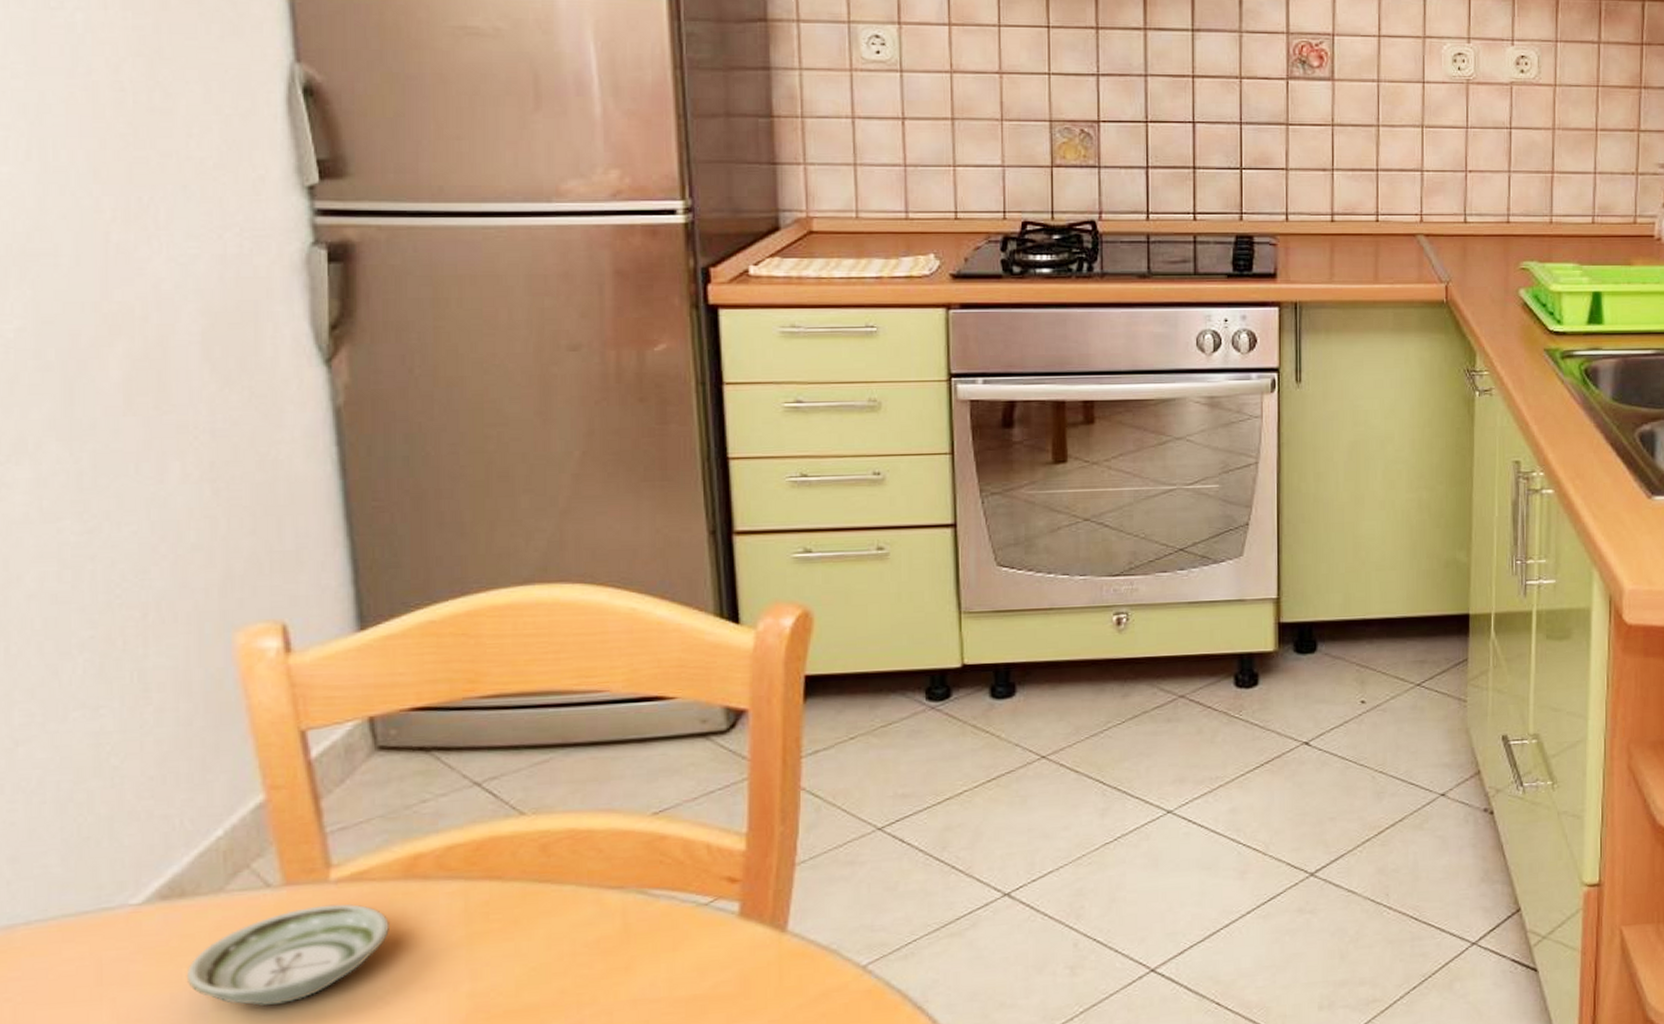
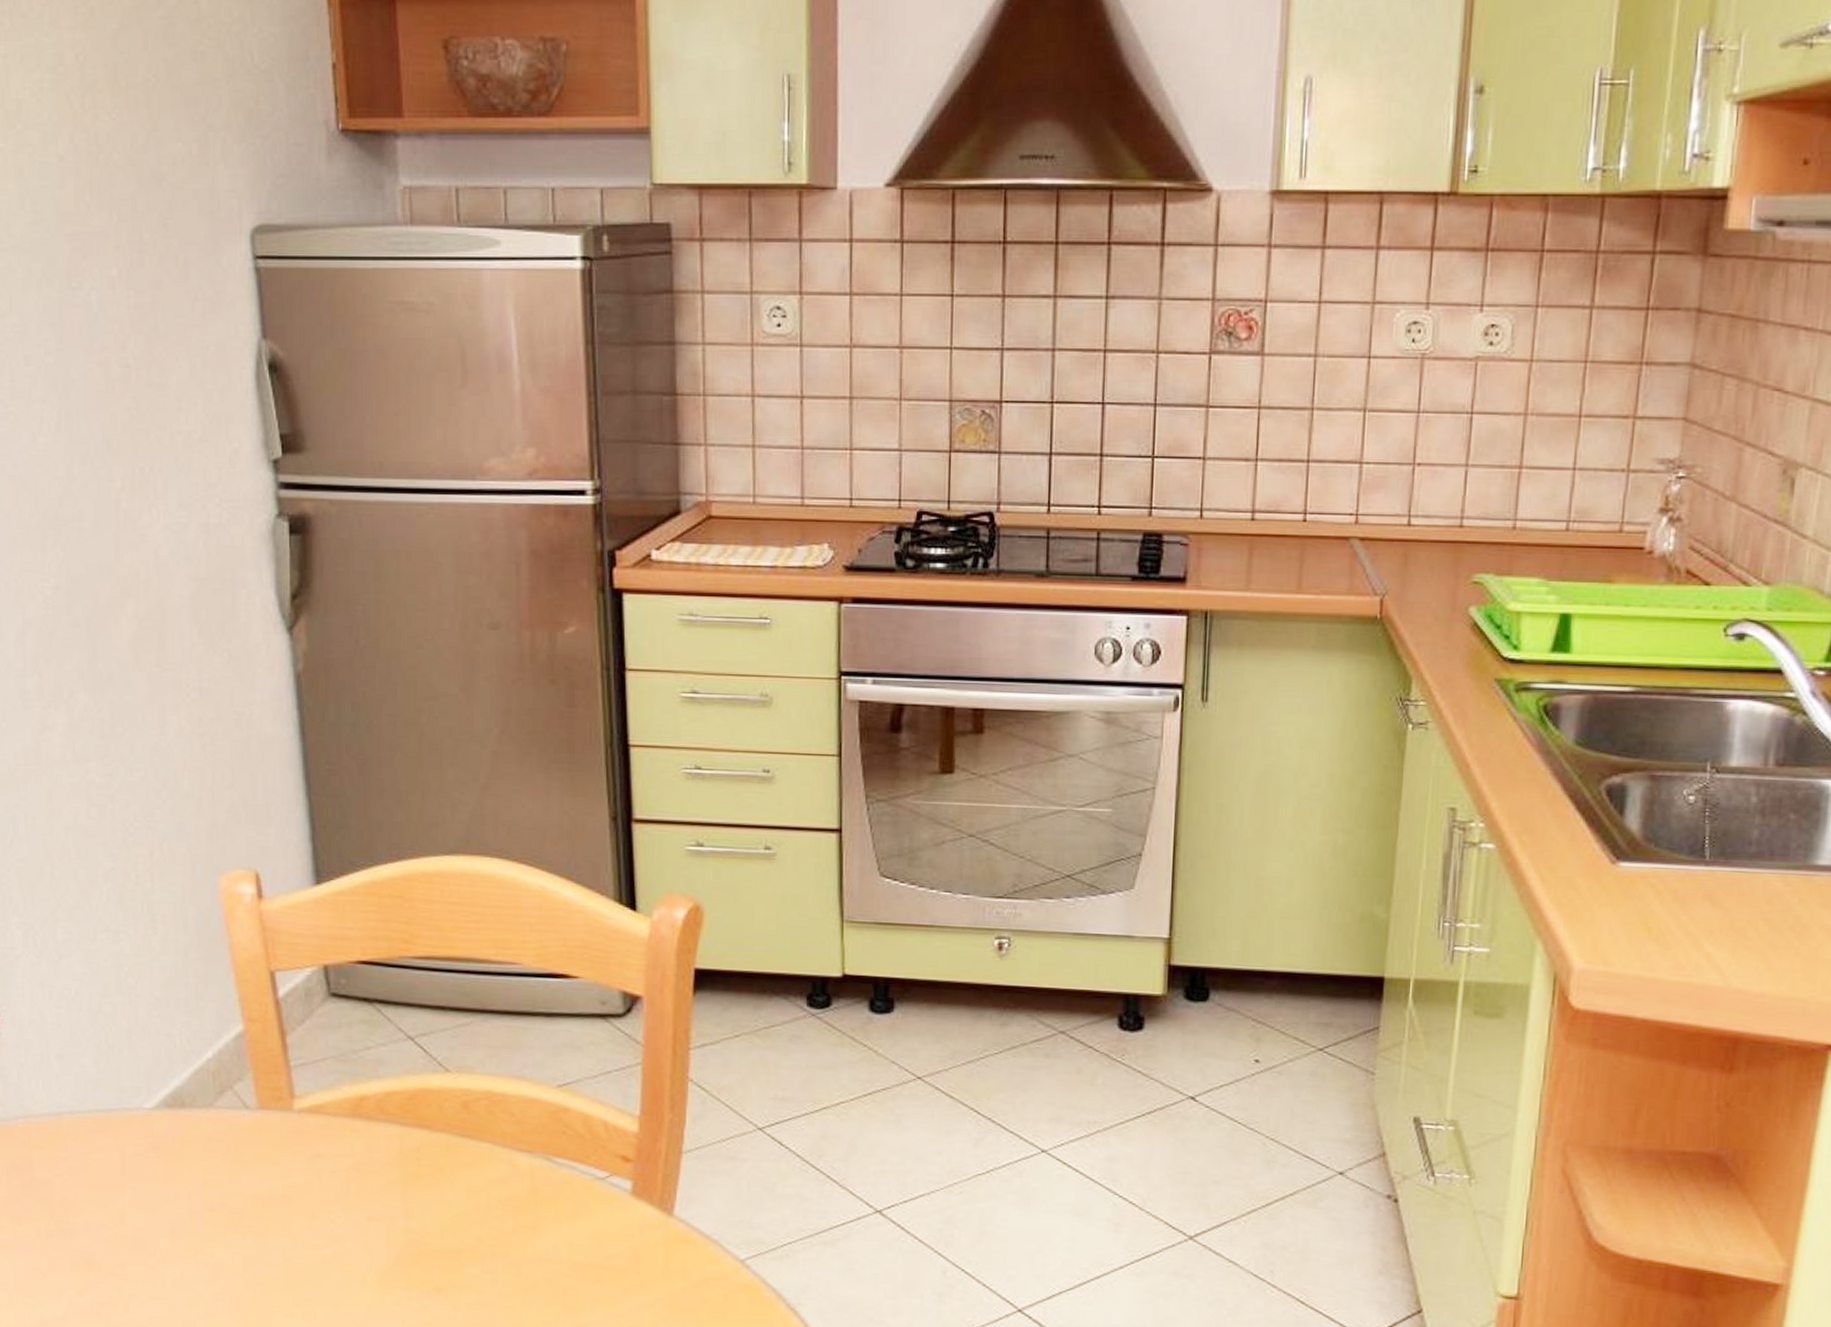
saucer: present [186,903,389,1007] -> none [186,1131,340,1214]

